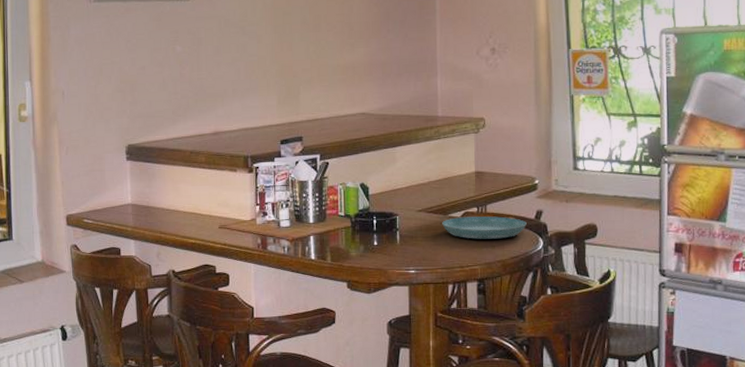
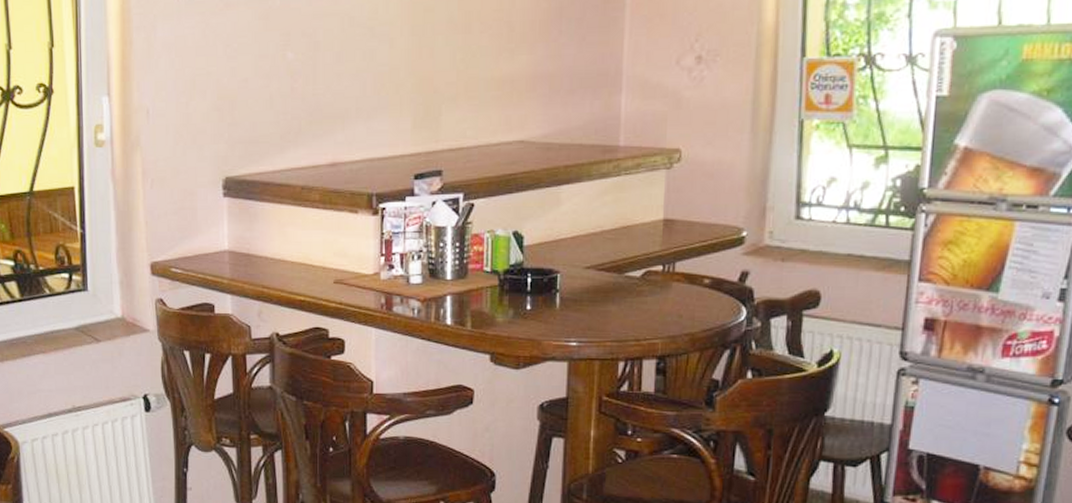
saucer: present [442,216,527,239] -> none [616,277,727,306]

